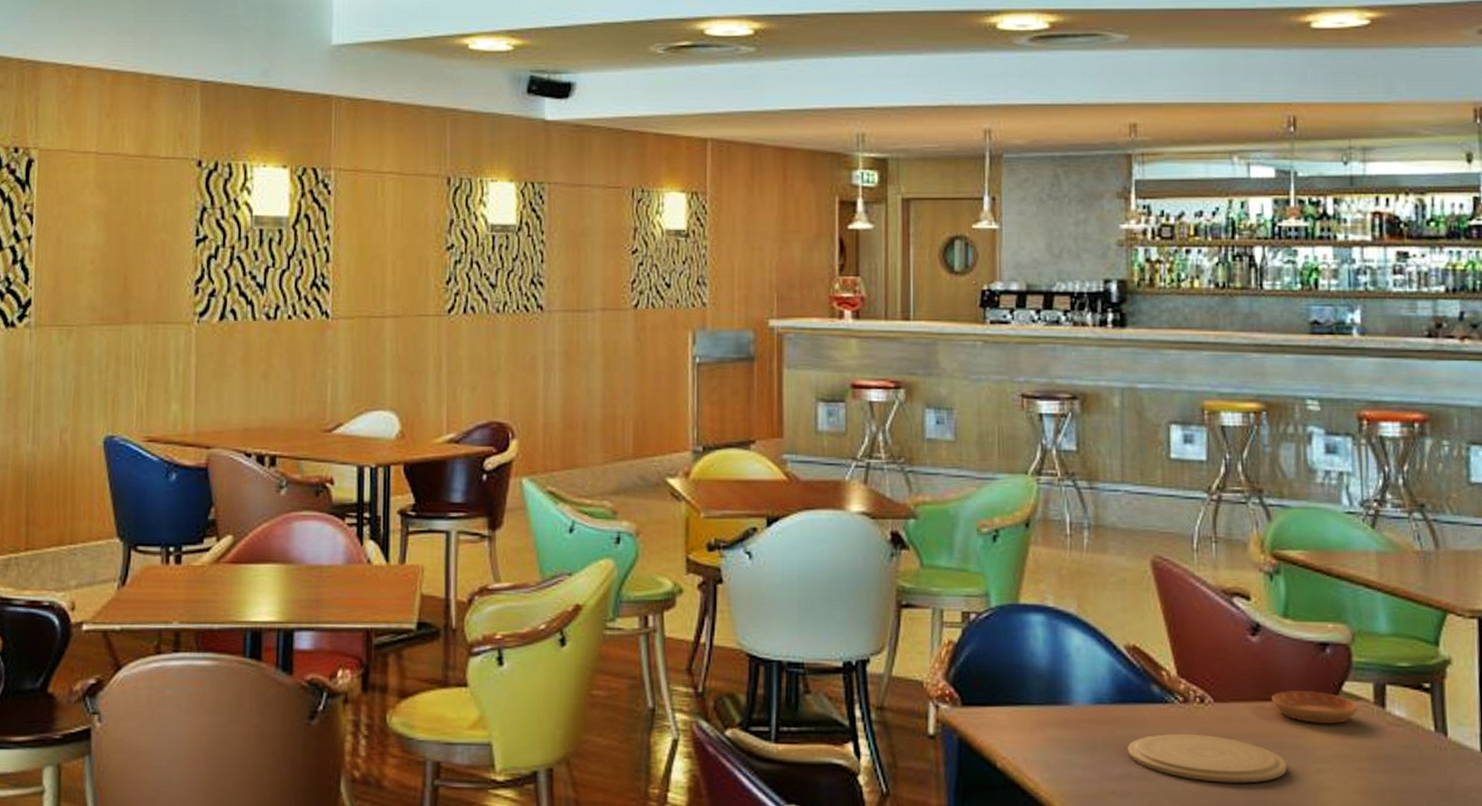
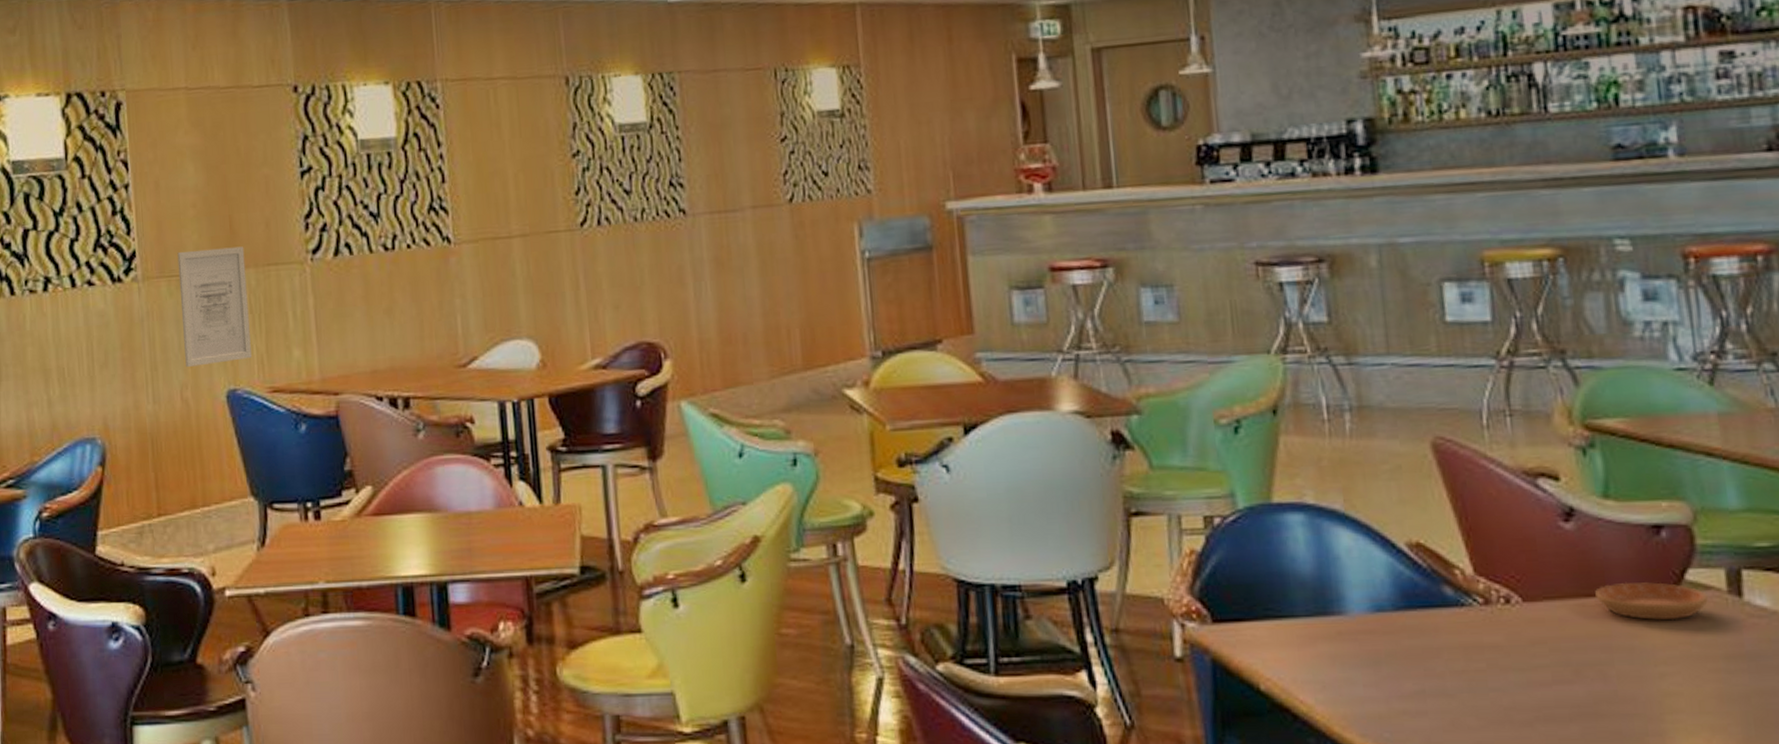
wall art: none [68,303,136,412] -> present [177,246,252,367]
plate: present [1127,733,1288,783] -> none [1418,640,1622,695]

